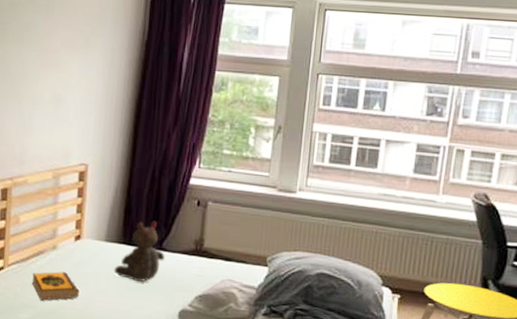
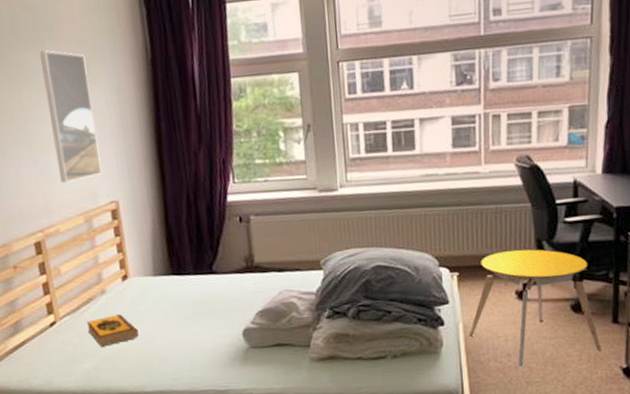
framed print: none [40,17,87,139] -> present [40,50,102,183]
teddy bear: present [114,220,165,283] -> none [168,245,218,310]

